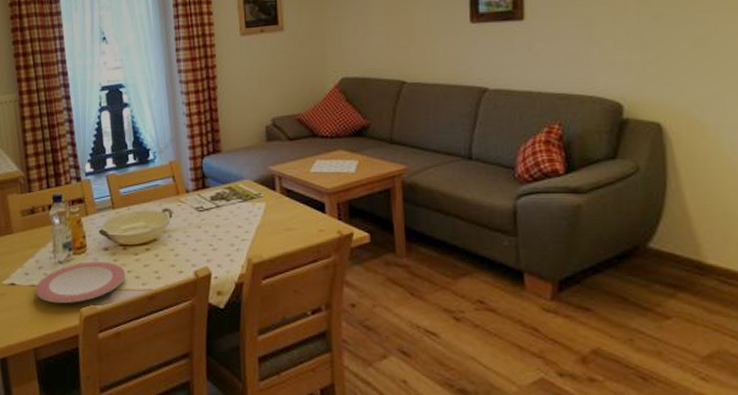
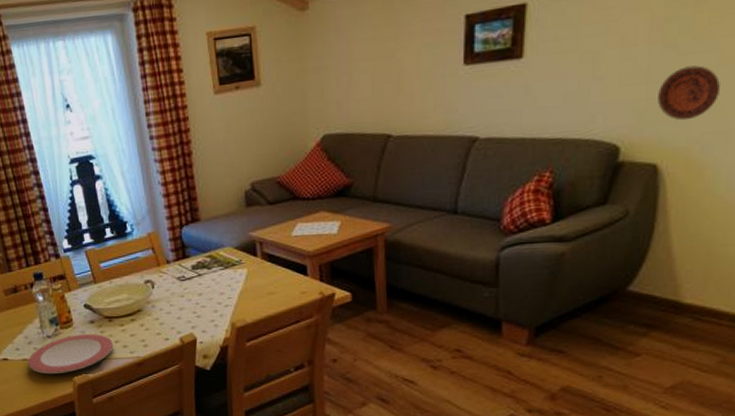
decorative plate: none [652,35,710,84] -> present [658,65,720,121]

